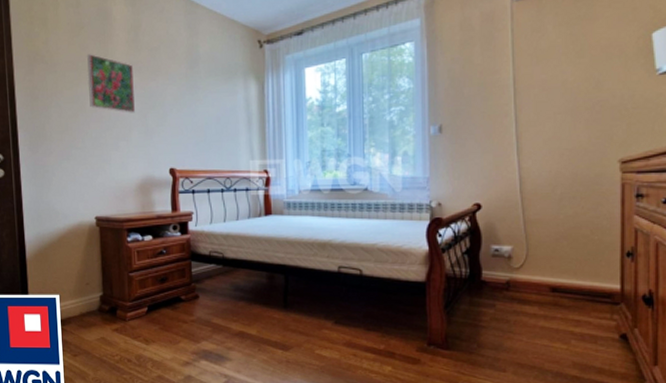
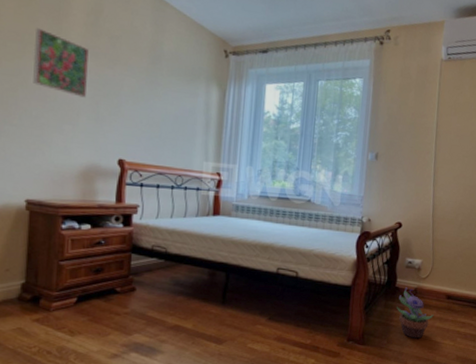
decorative plant: none [485,280,536,341] -> present [397,287,434,339]

